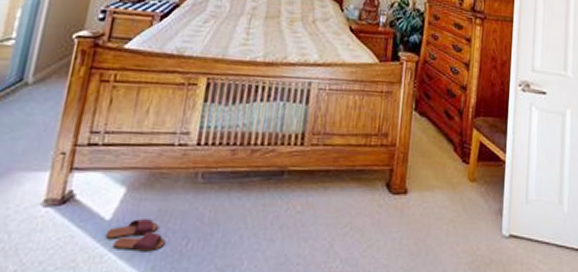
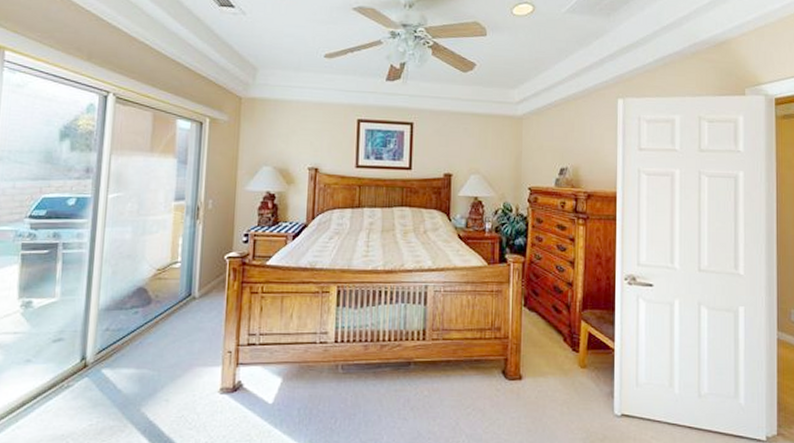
slippers: present [105,219,166,252] -> none [270,403,318,429]

